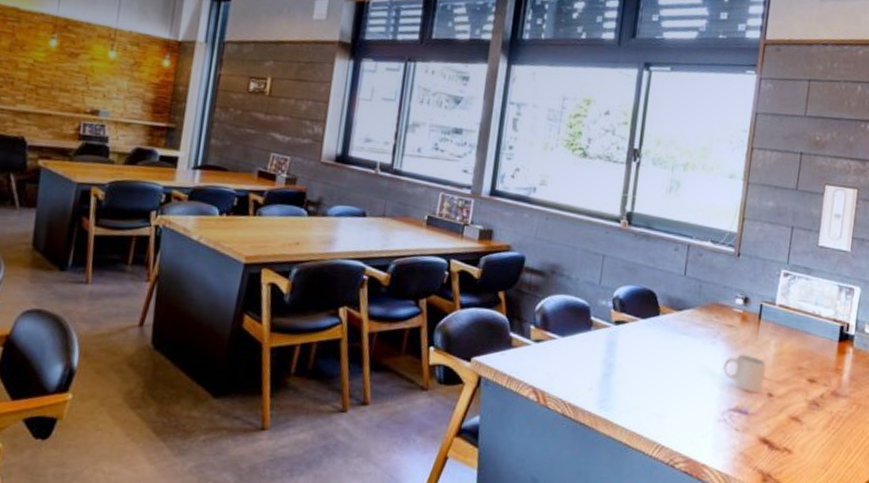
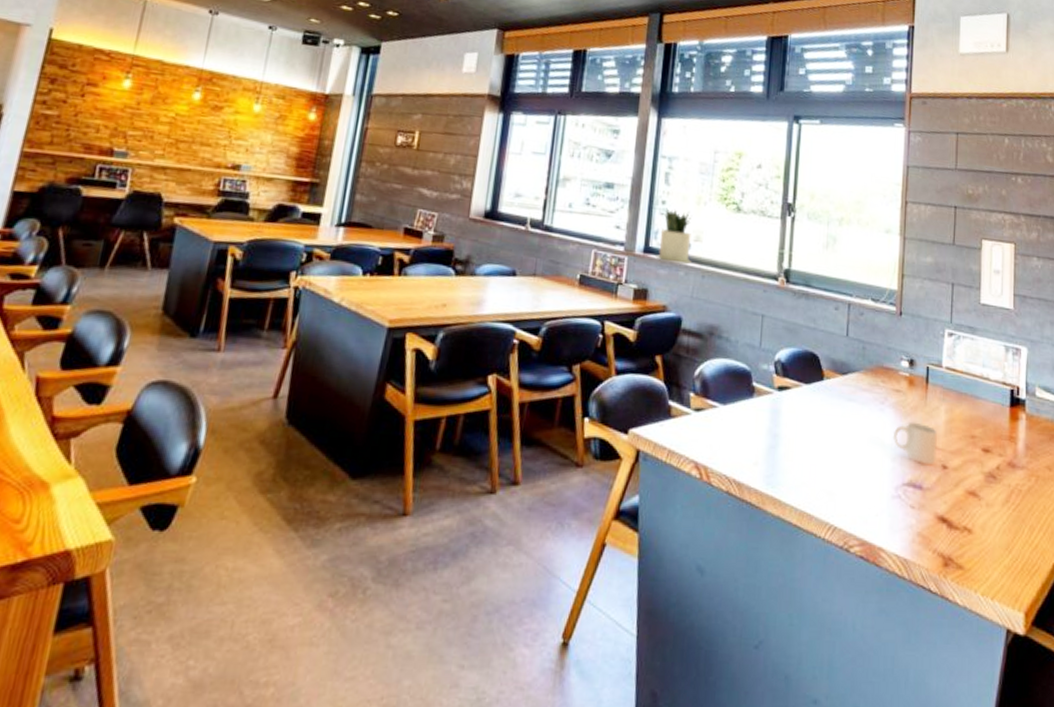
planter: none [501,153,537,208] -> present [655,208,692,265]

